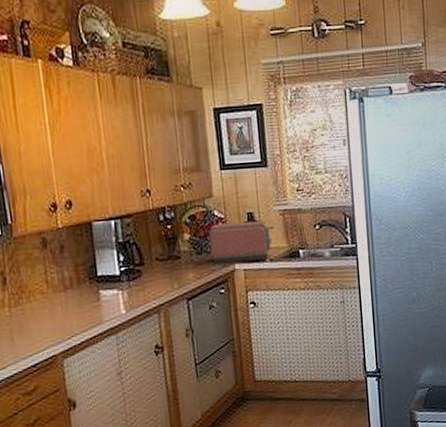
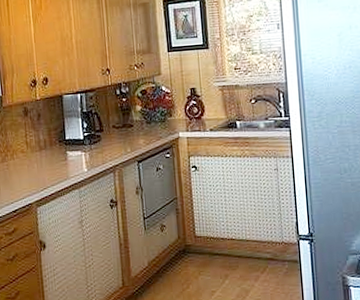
toaster: present [209,220,274,264] -> none [157,95,214,132]

